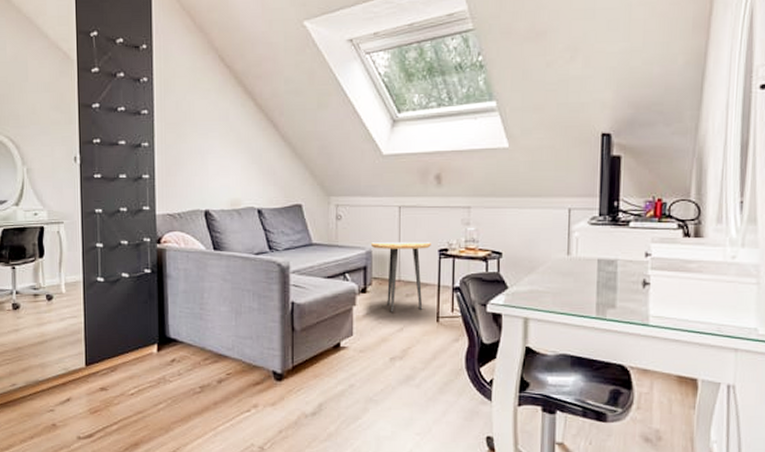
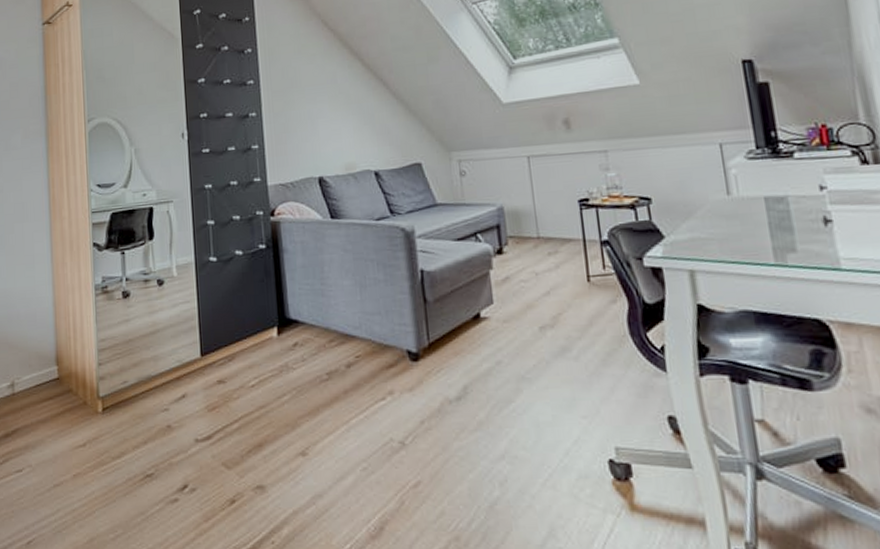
side table: present [371,242,431,312] -> none [502,192,570,274]

